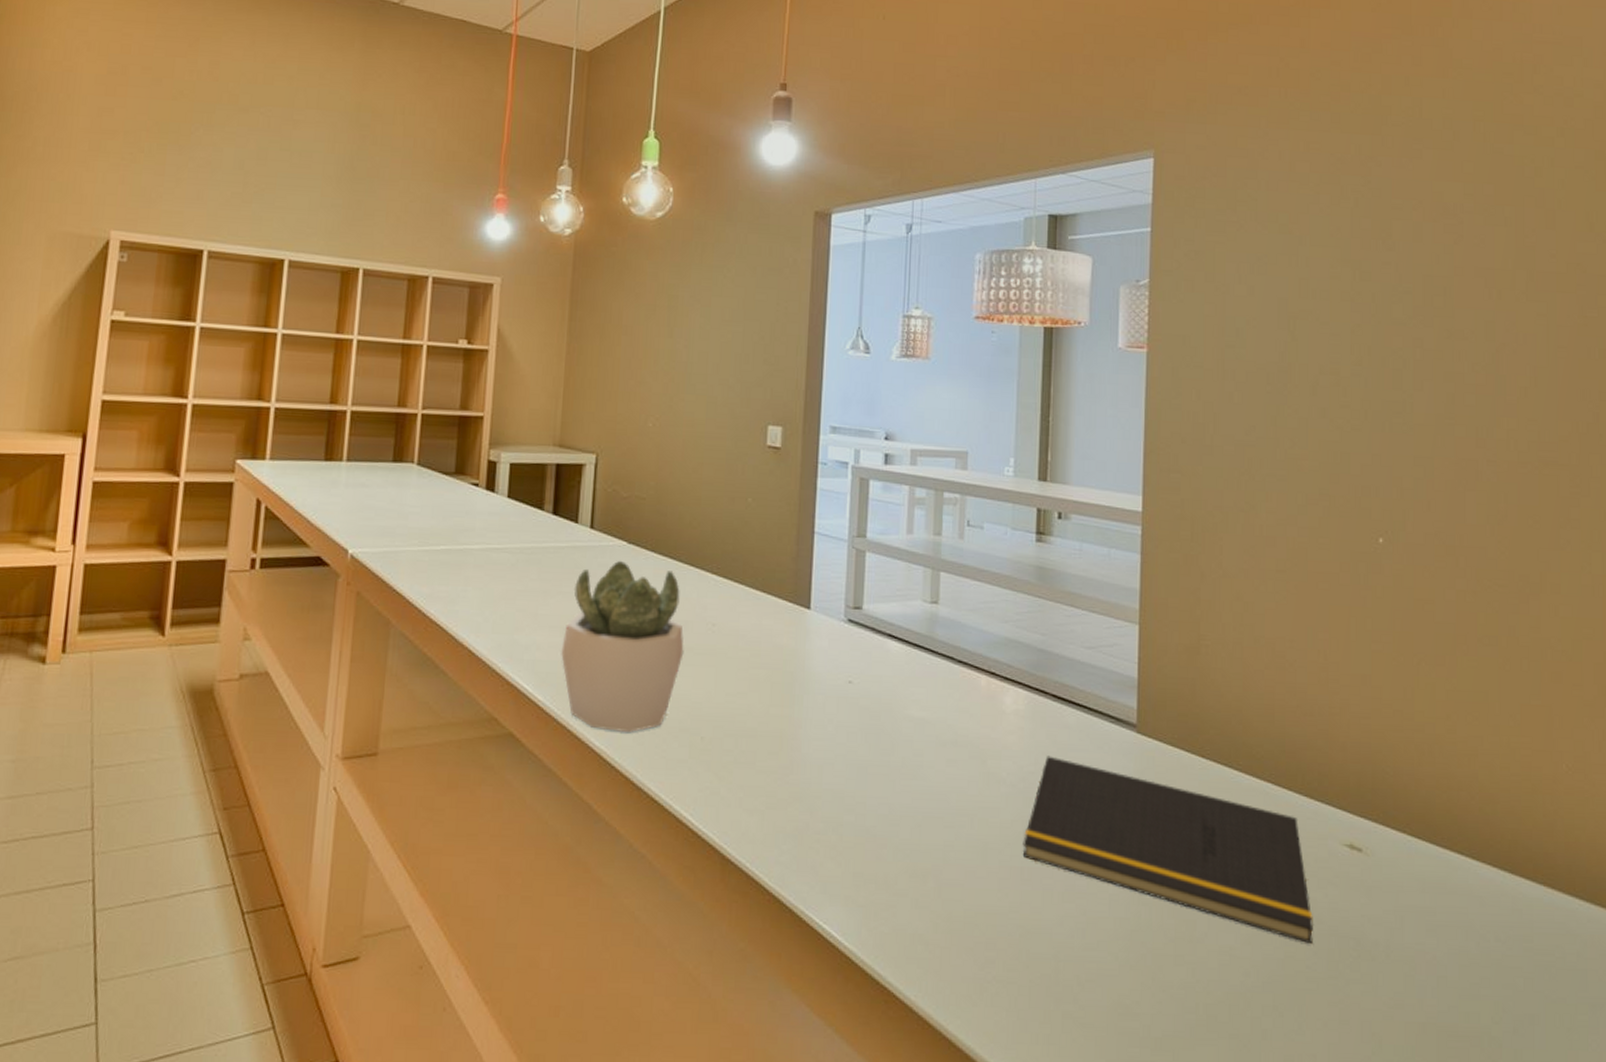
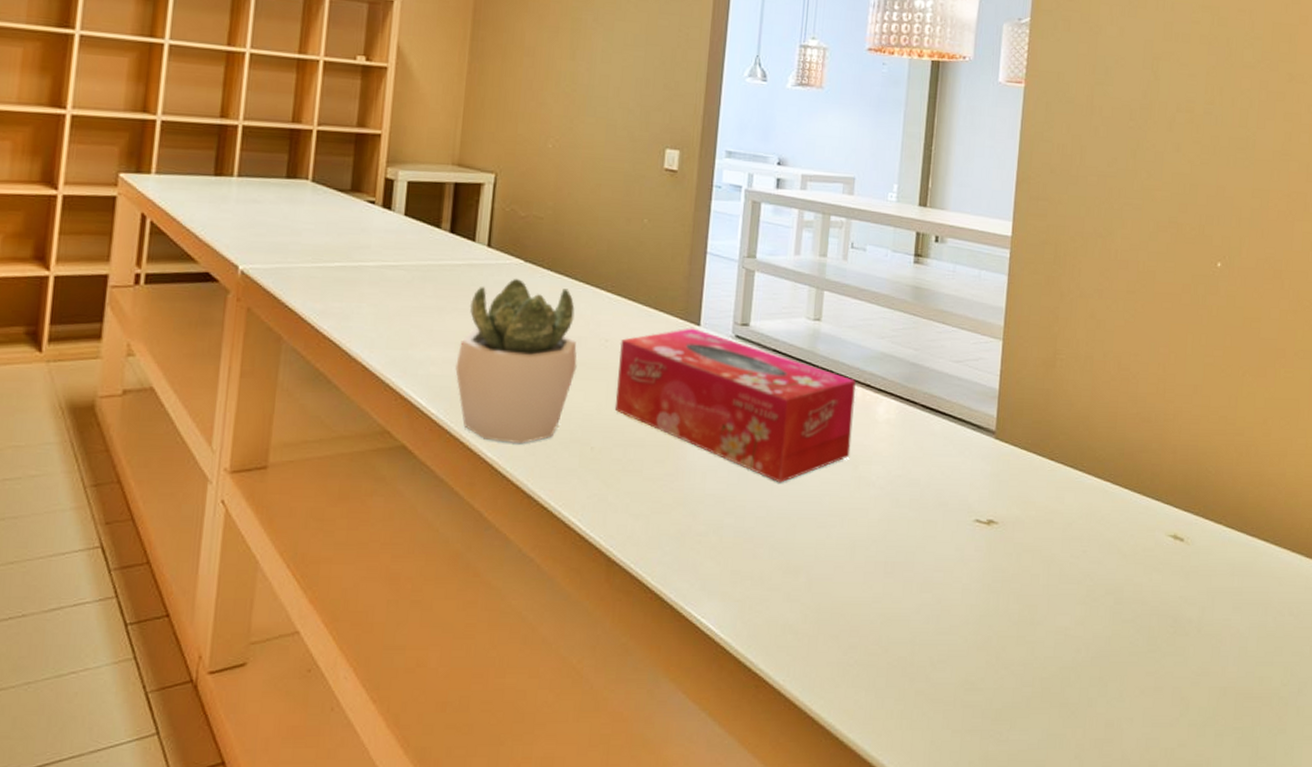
tissue box: none [724,611,980,779] -> present [614,328,856,483]
notepad: present [1022,756,1313,945] -> none [887,460,1138,623]

